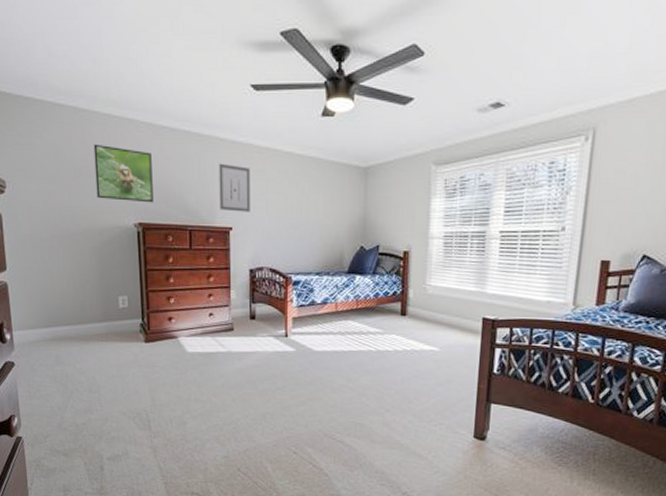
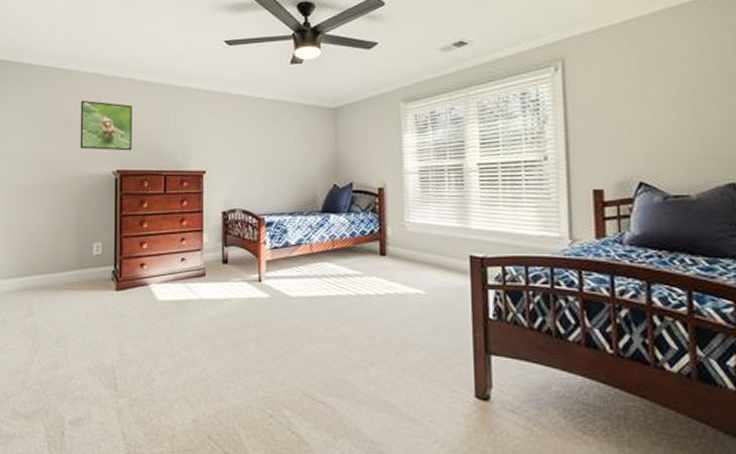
wall art: present [219,163,250,212] -> none [194,111,223,156]

